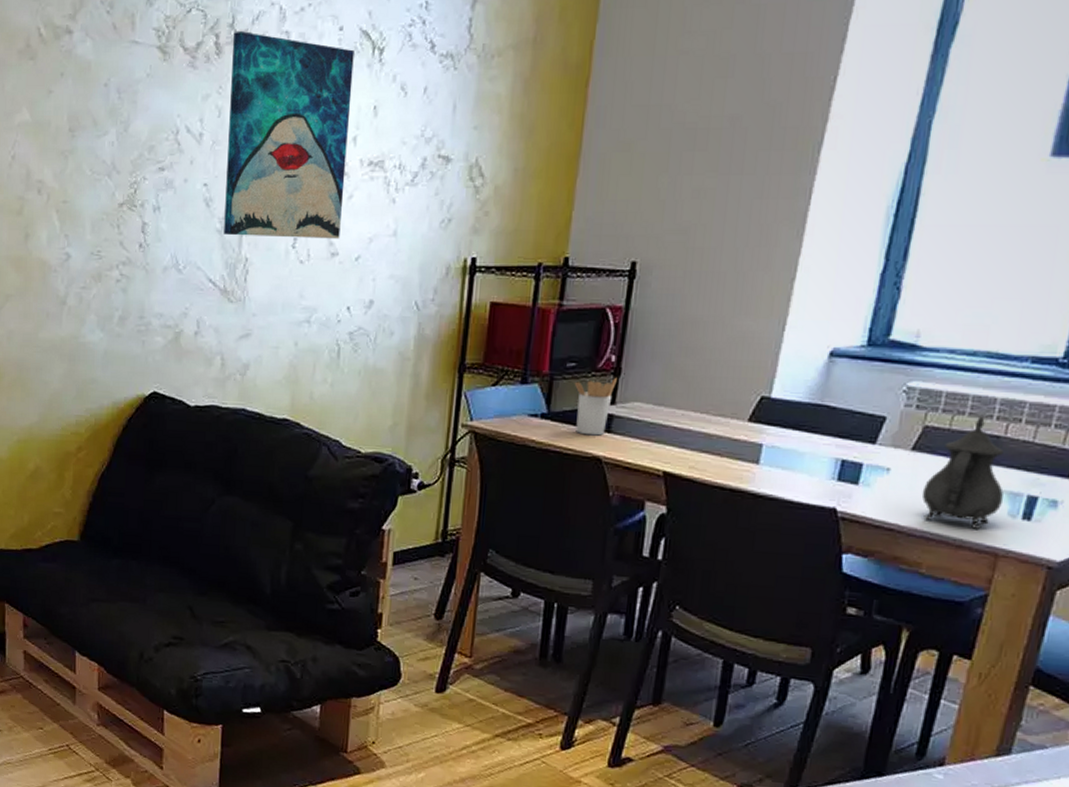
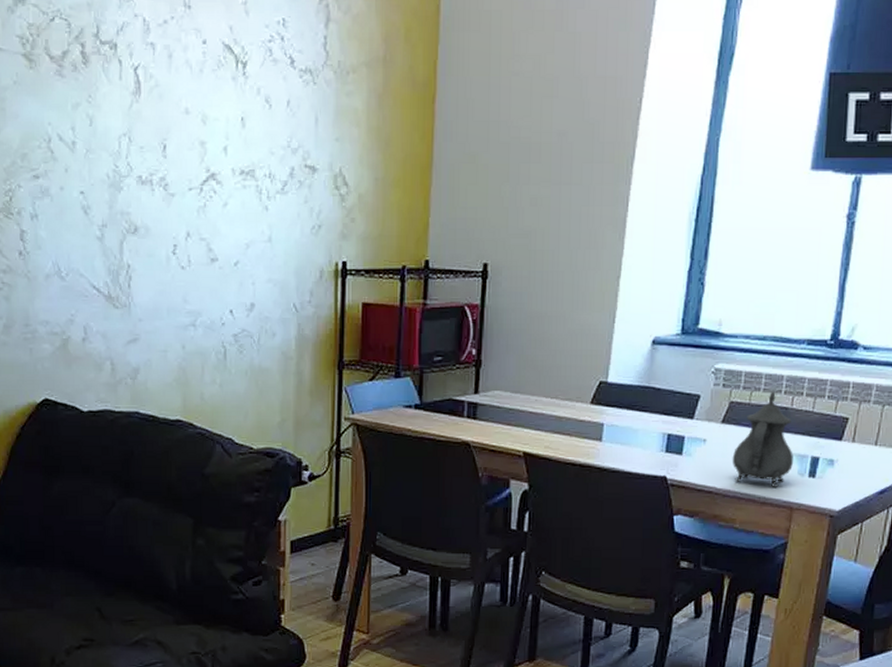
wall art: present [224,31,354,239] -> none [99,42,219,246]
utensil holder: present [574,377,617,436] -> none [441,369,478,423]

